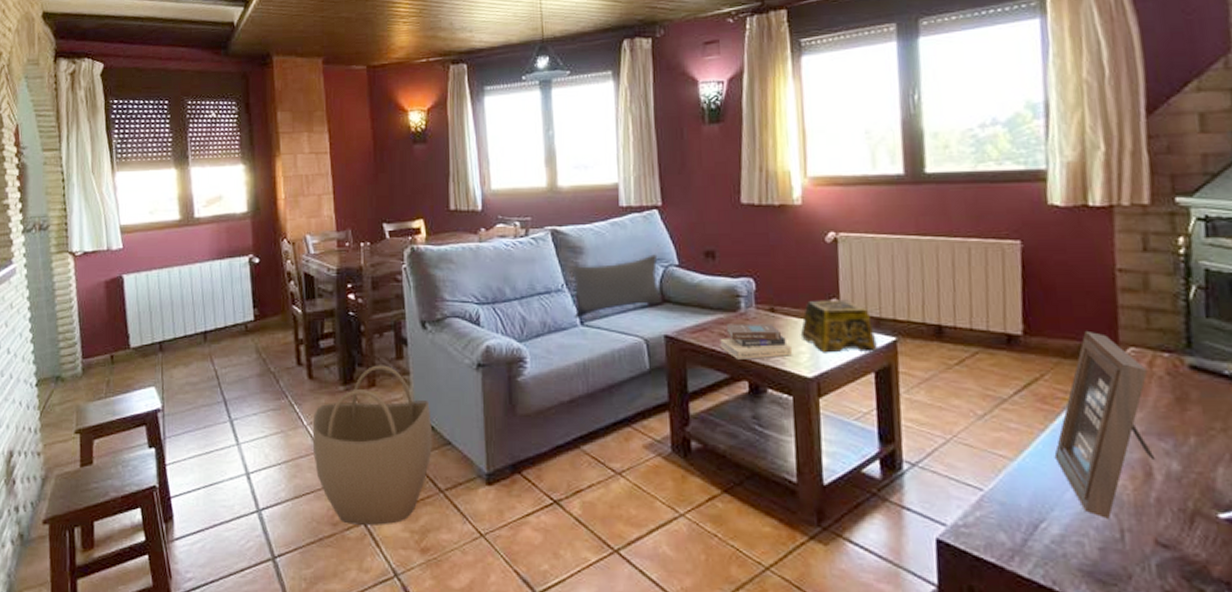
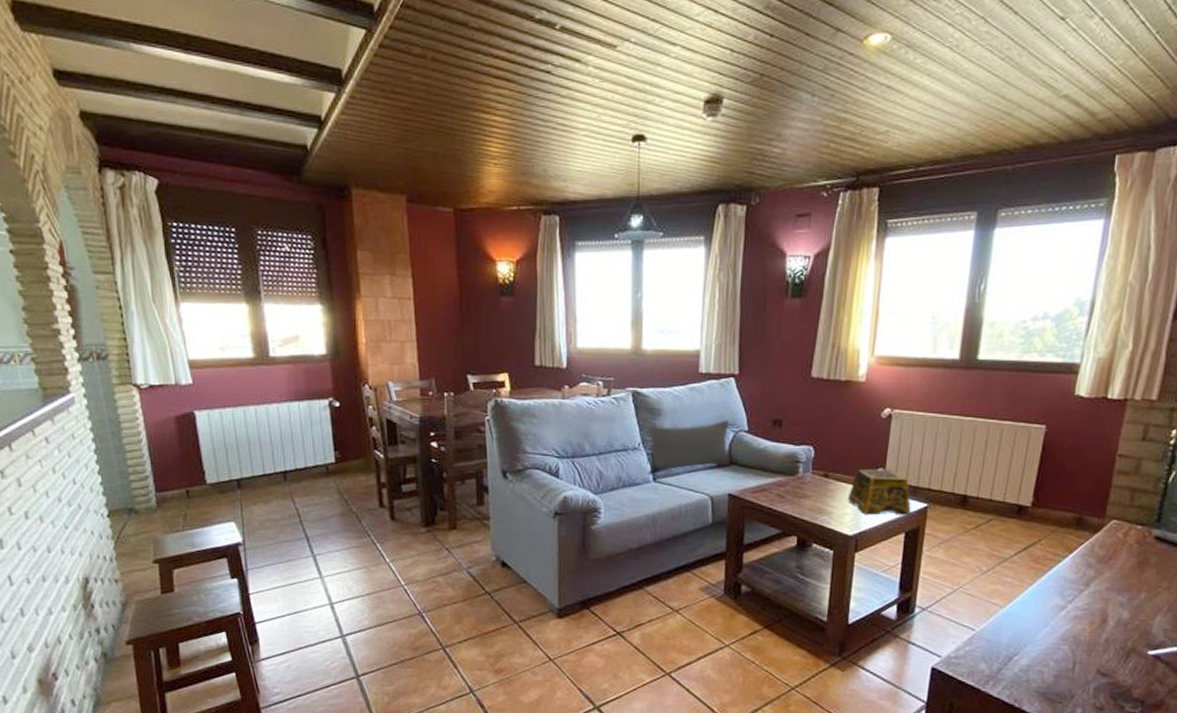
woven basket: present [312,365,432,525] -> none [394,509,509,650]
books: present [720,323,793,359] -> none [777,486,839,518]
picture frame: present [1054,330,1156,519] -> none [1035,505,1122,654]

